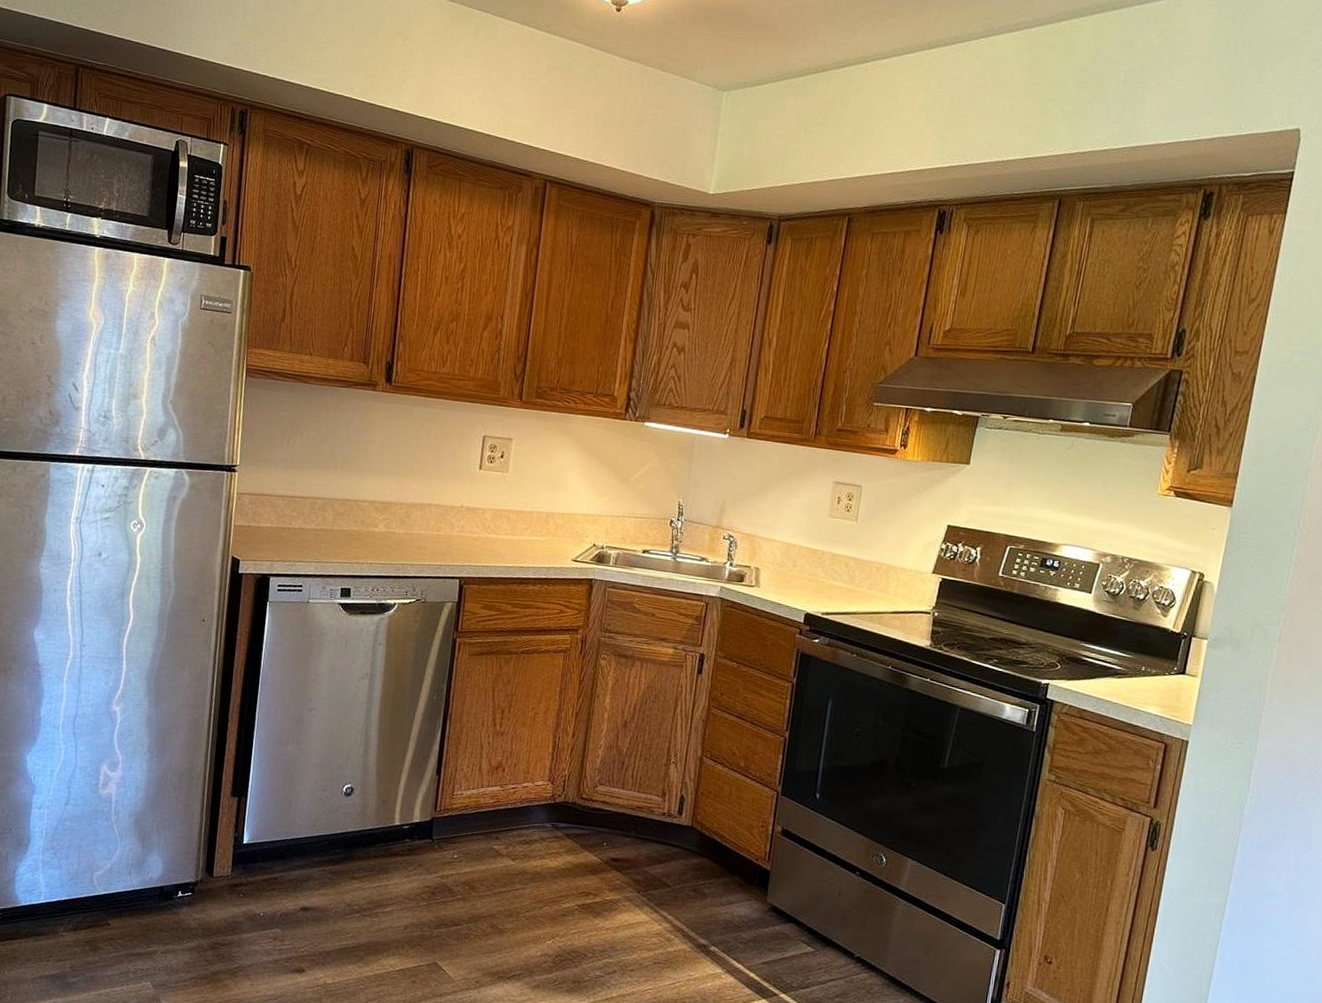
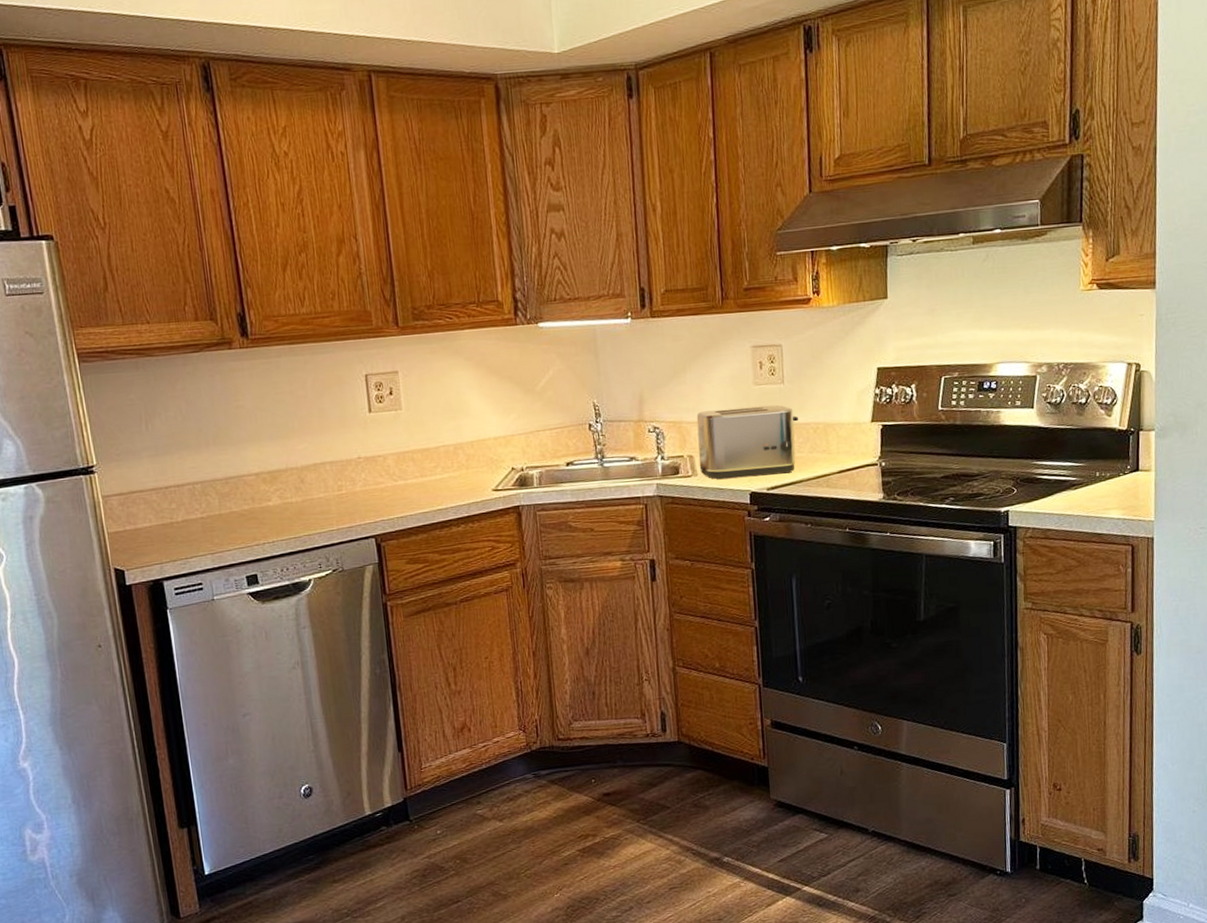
toaster: none [763,530,864,604] -> present [696,405,798,480]

